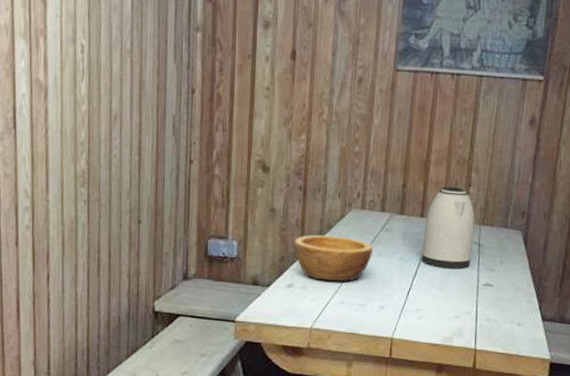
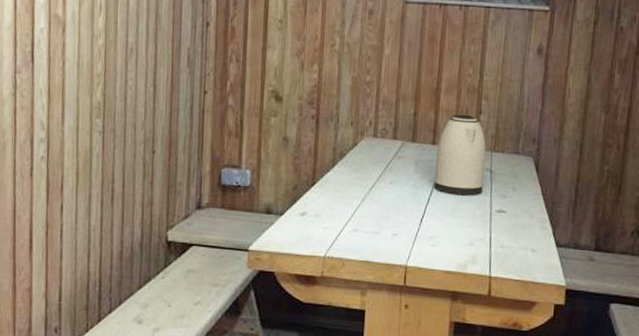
bowl: present [294,234,373,282] -> none [307,162,385,210]

